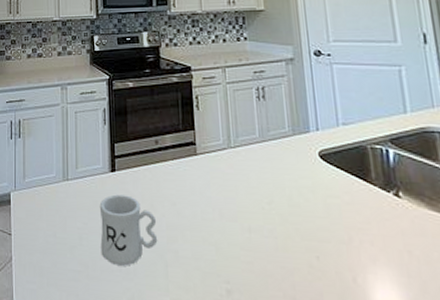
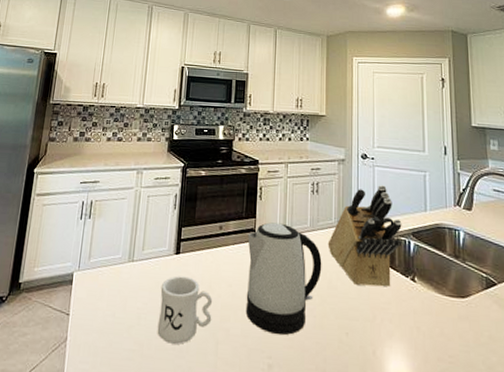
kettle: none [187,134,279,258] -> present [245,222,322,336]
knife block: none [282,85,378,204] -> present [327,185,402,288]

